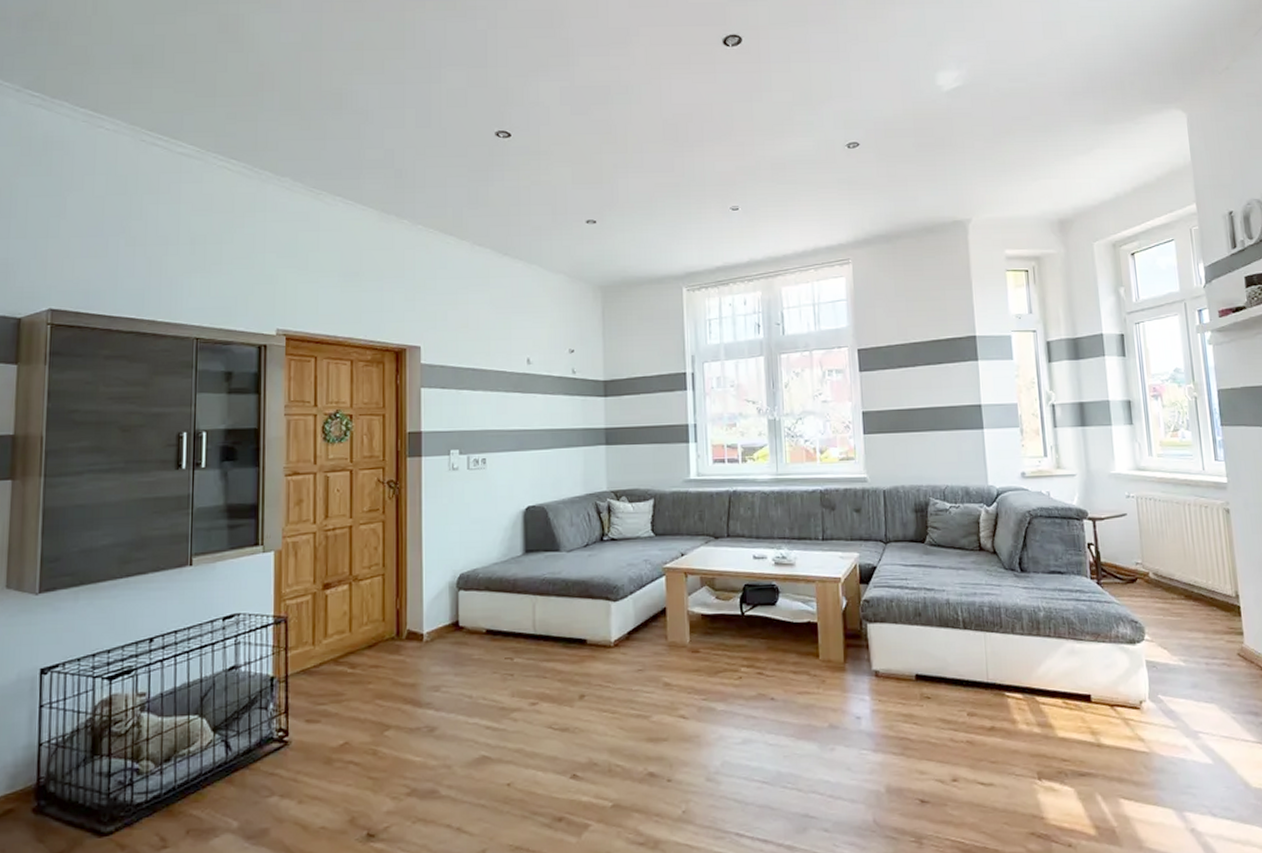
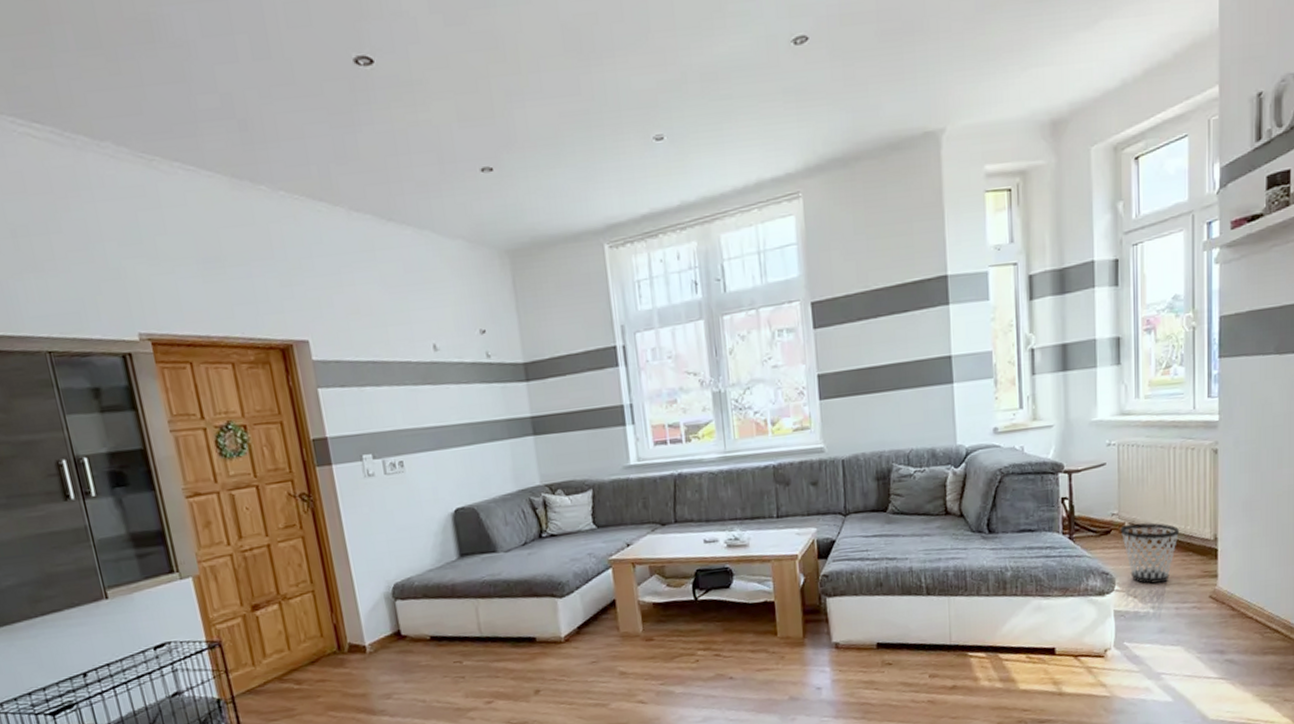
wastebasket: none [1145,574,1203,637] -> present [1120,523,1180,584]

